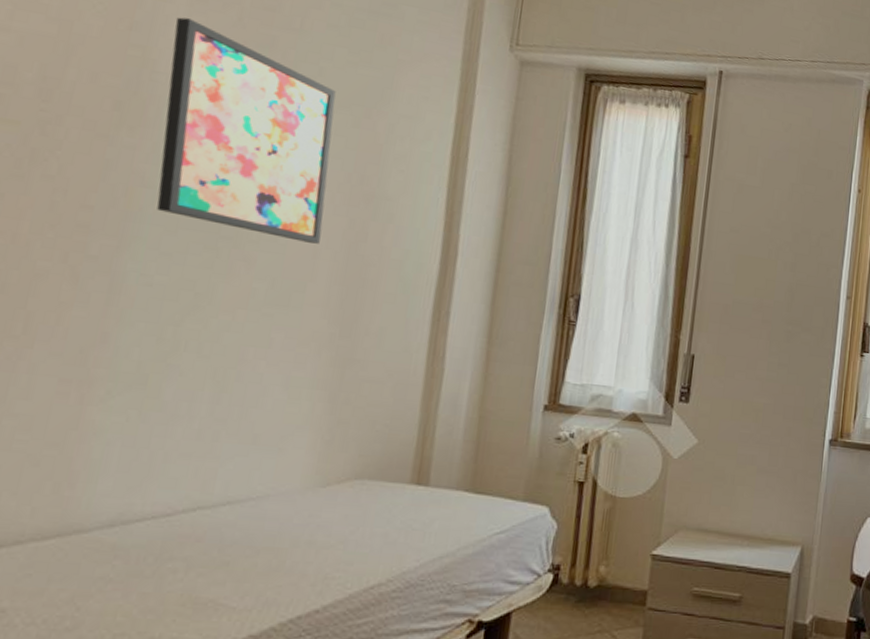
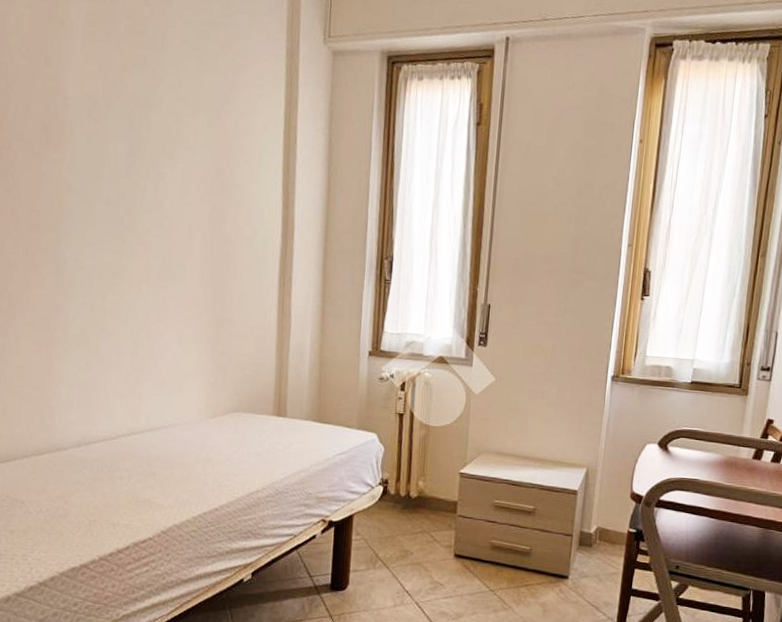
wall art: present [157,17,336,244] -> none [74,49,193,228]

